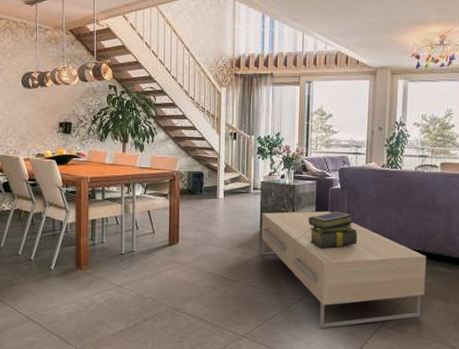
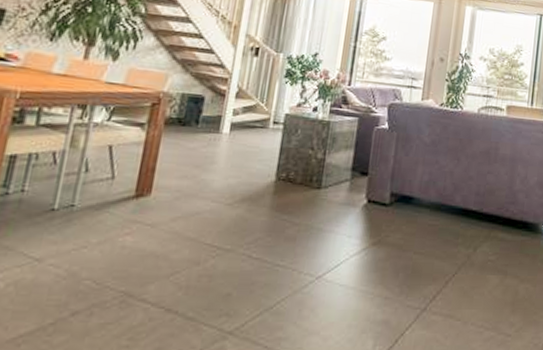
coffee table: present [261,211,427,329] -> none [274,155,485,317]
stack of books: present [308,211,358,250] -> none [341,157,404,208]

